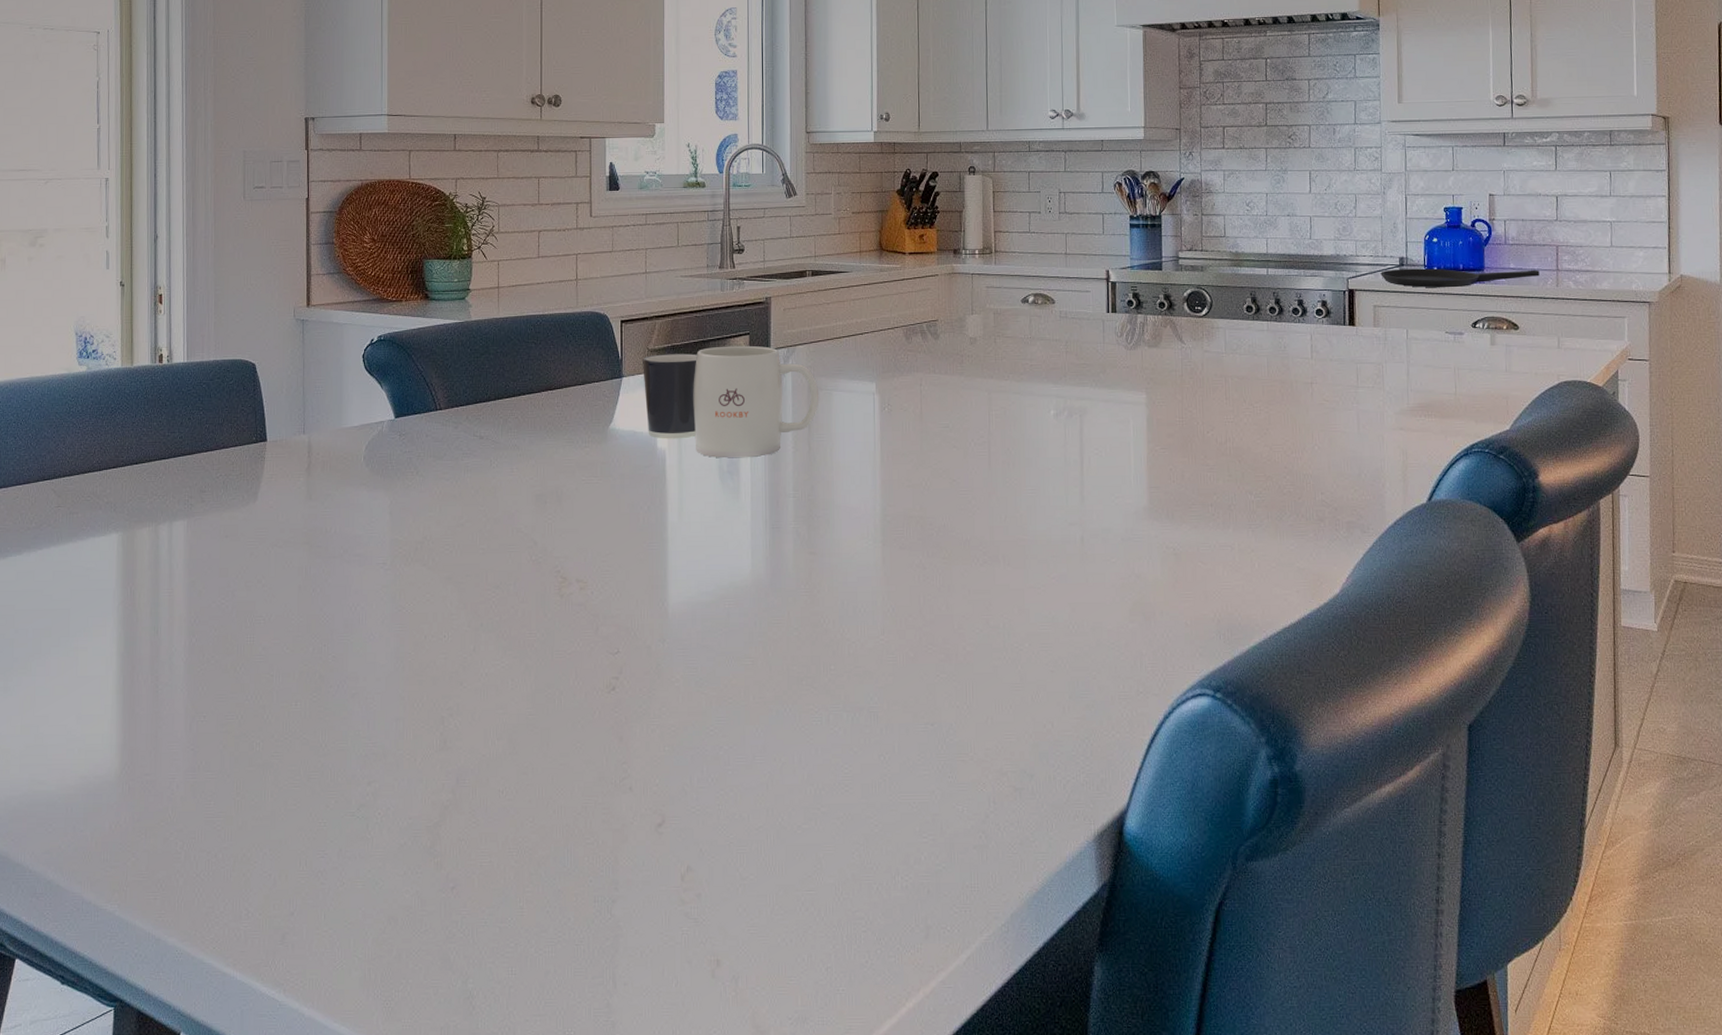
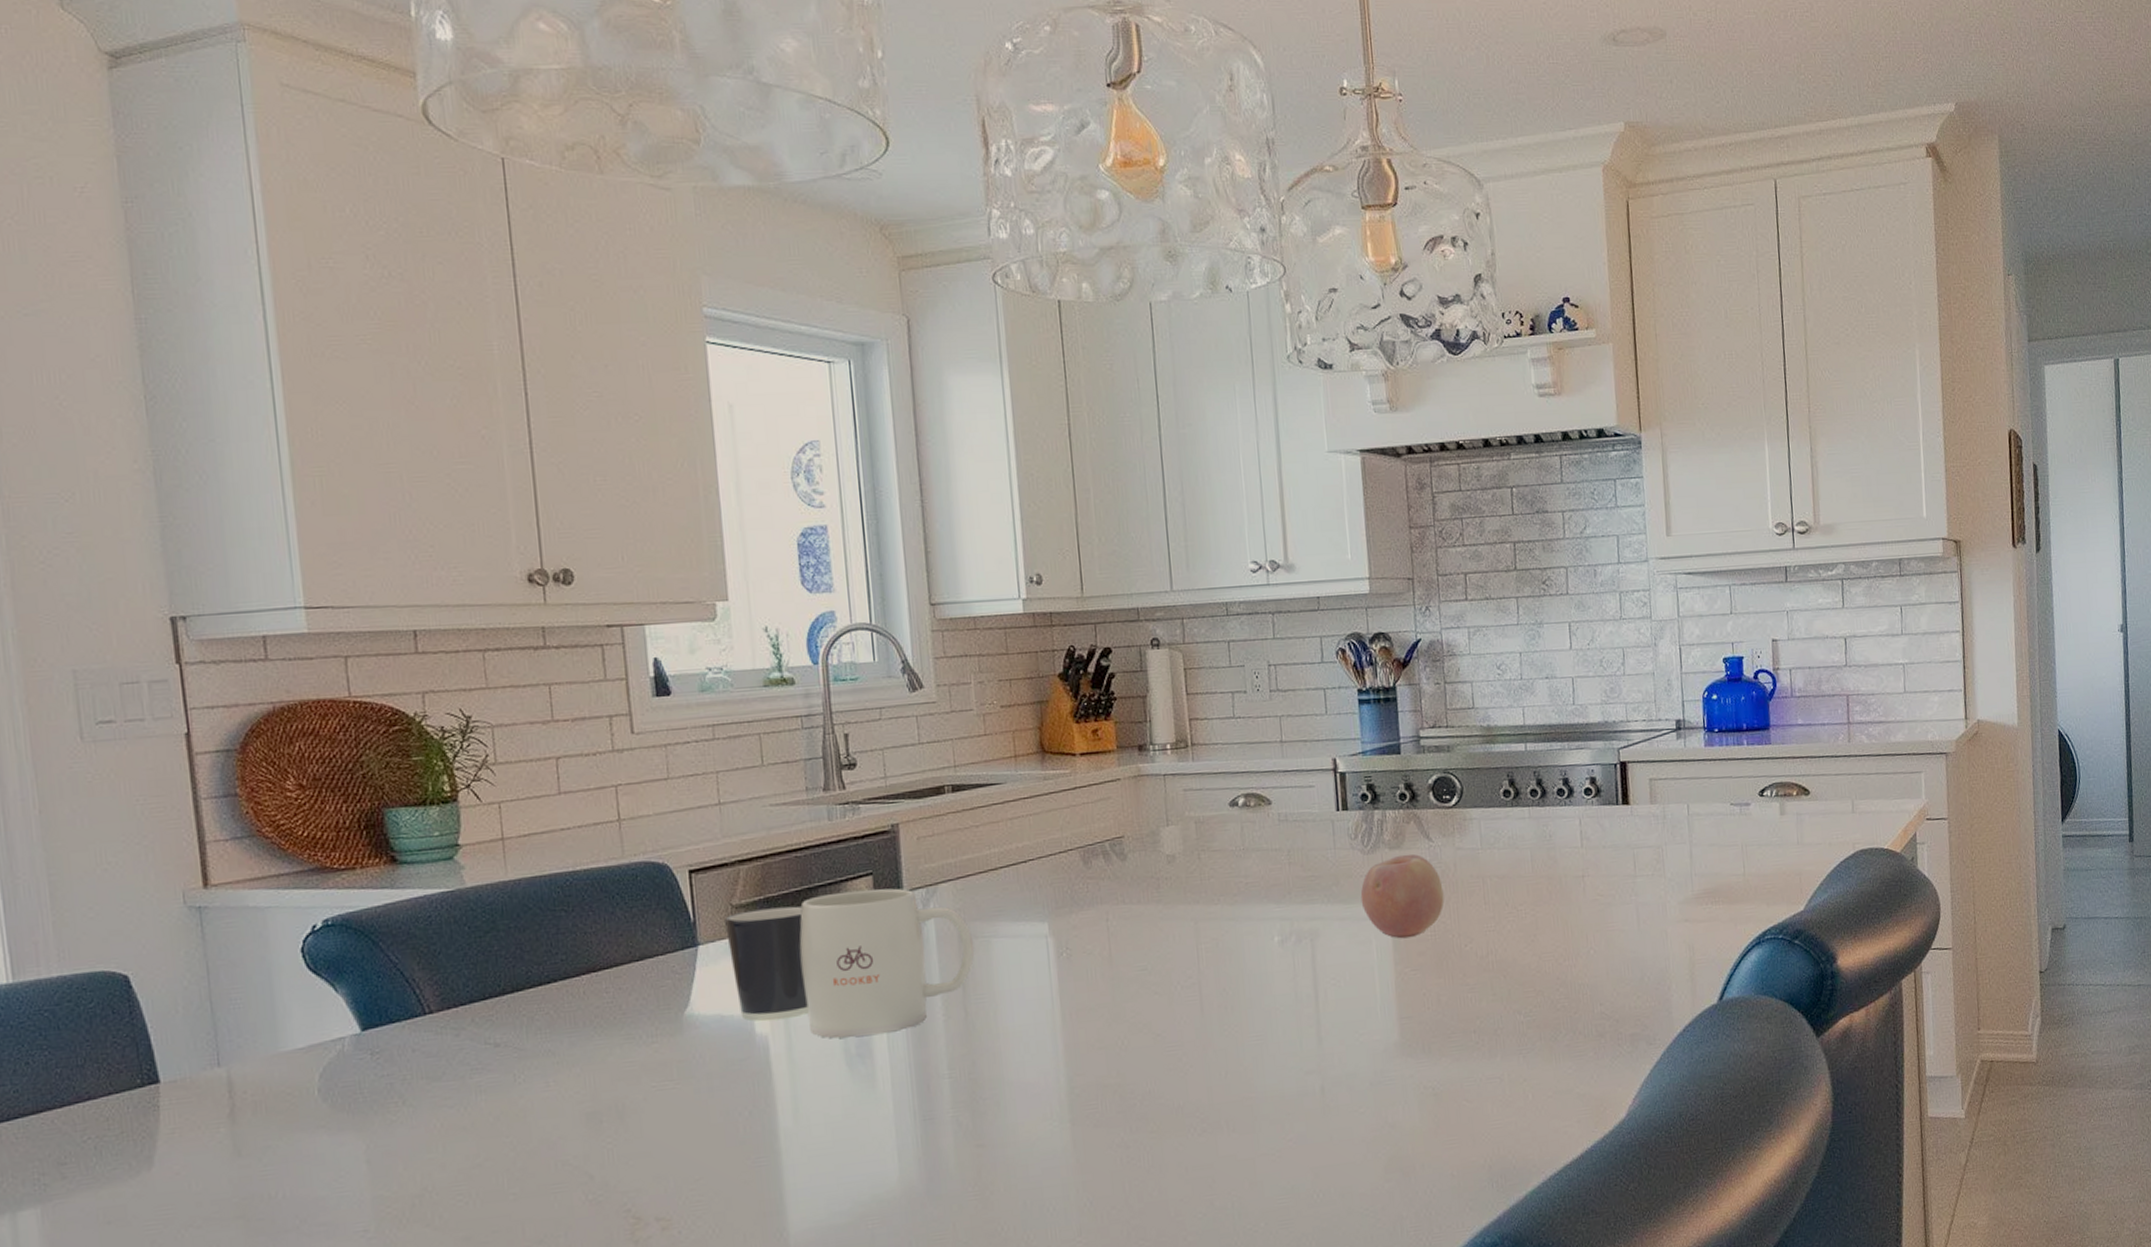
fruit: none [1122,352,1192,422] -> present [1360,853,1445,939]
frying pan: present [1380,268,1540,288] -> none [1655,724,1830,754]

